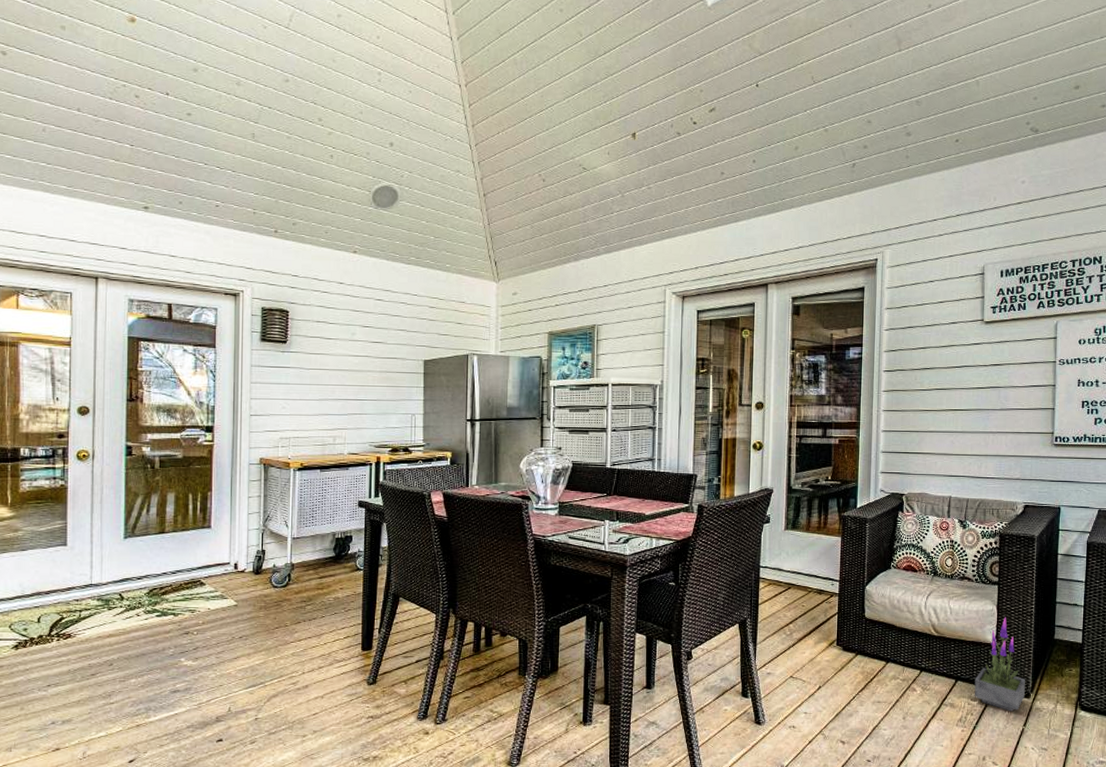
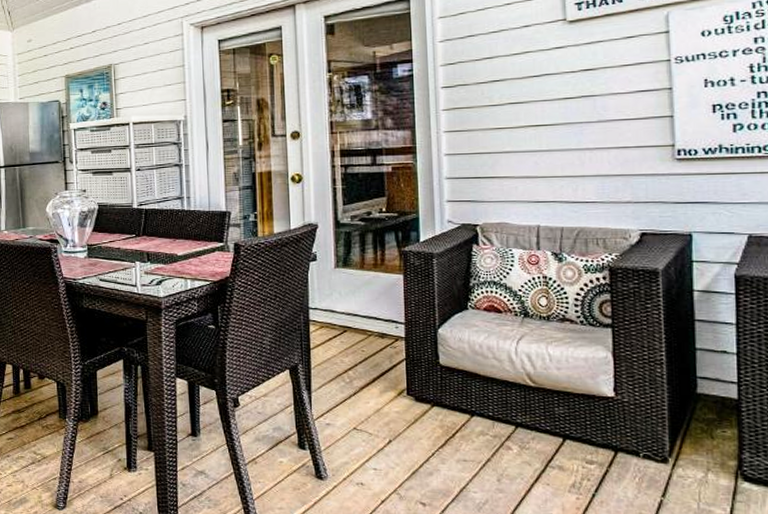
potted plant: present [974,617,1025,712] -> none [589,365,660,479]

